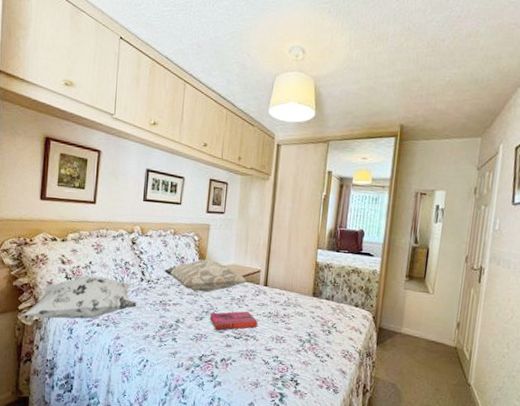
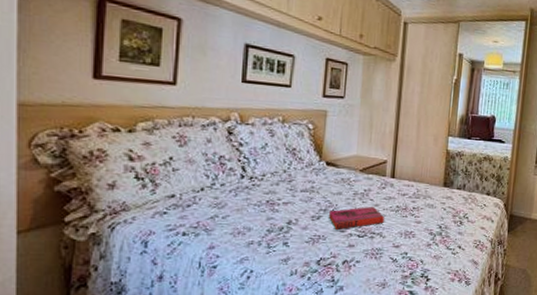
decorative pillow: present [22,276,137,319] -> none [70,174,237,231]
decorative pillow: present [164,259,247,293] -> none [271,150,372,188]

